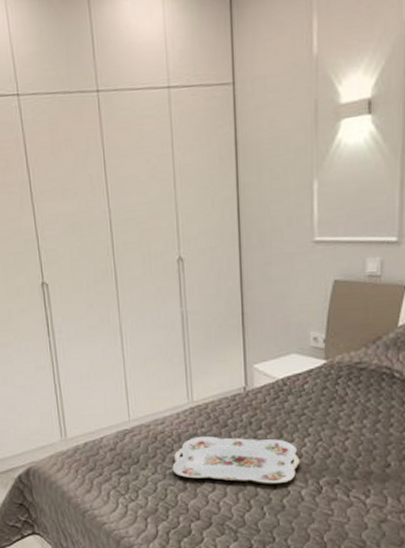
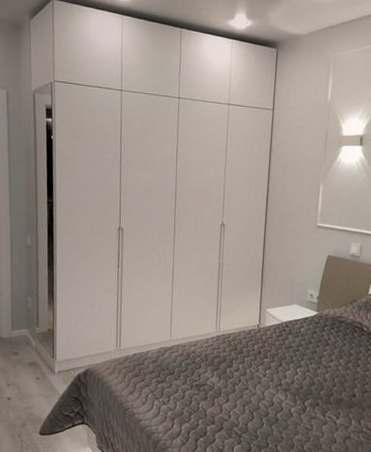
serving tray: present [172,435,300,484] -> none [198,358,292,402]

